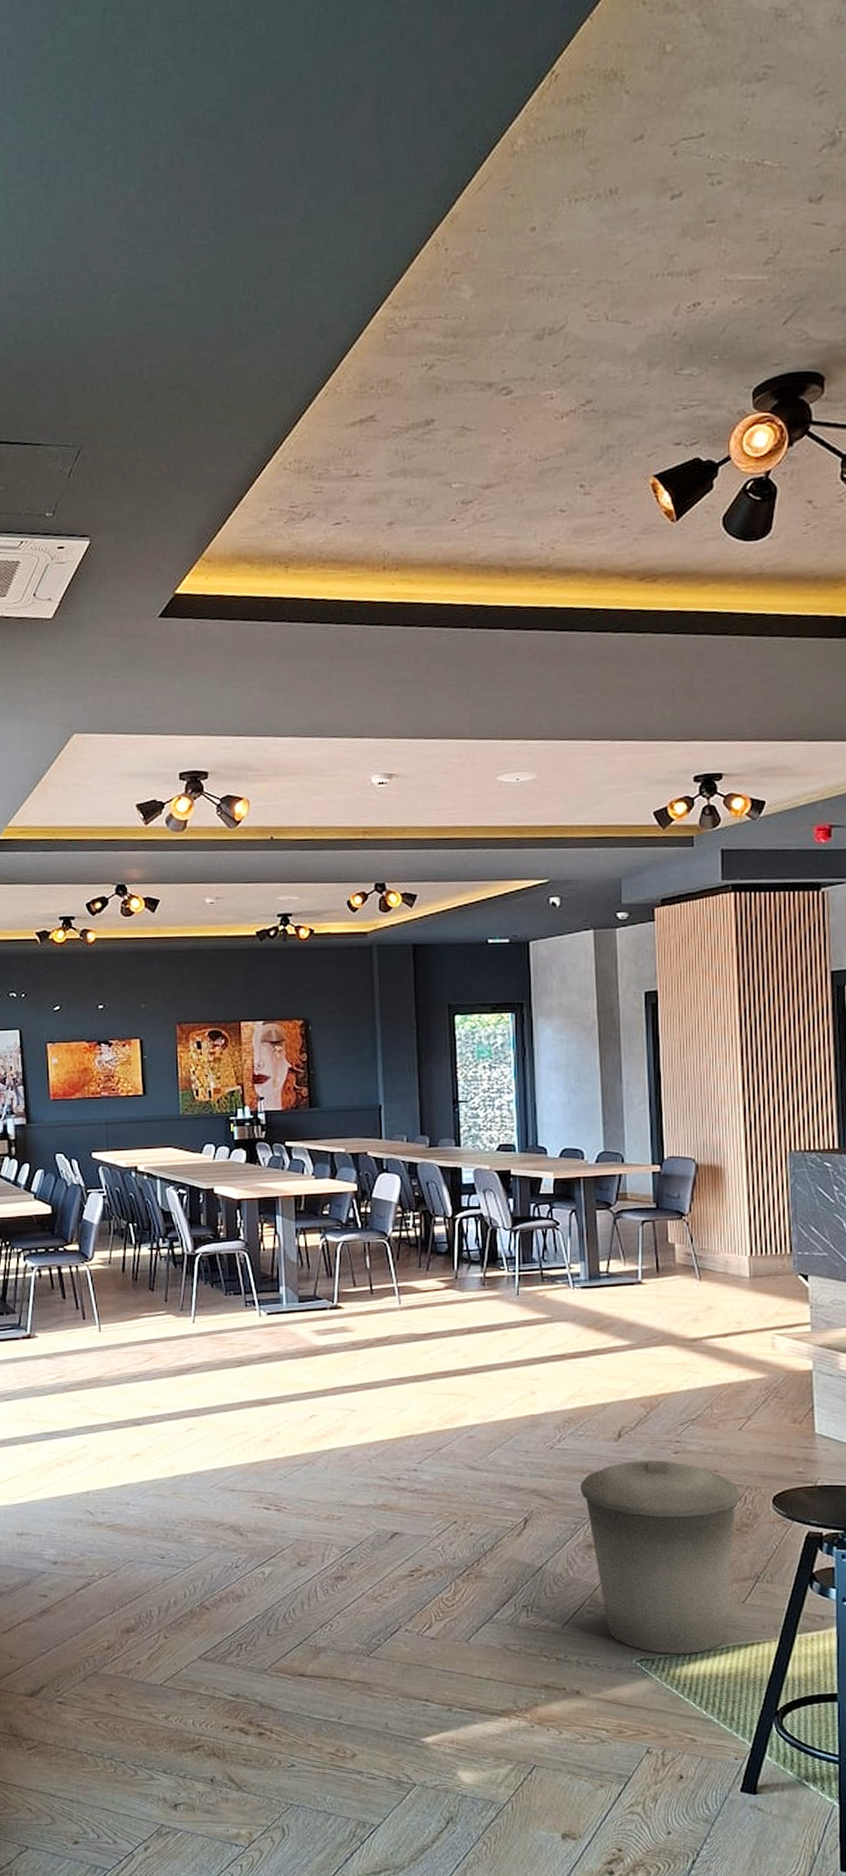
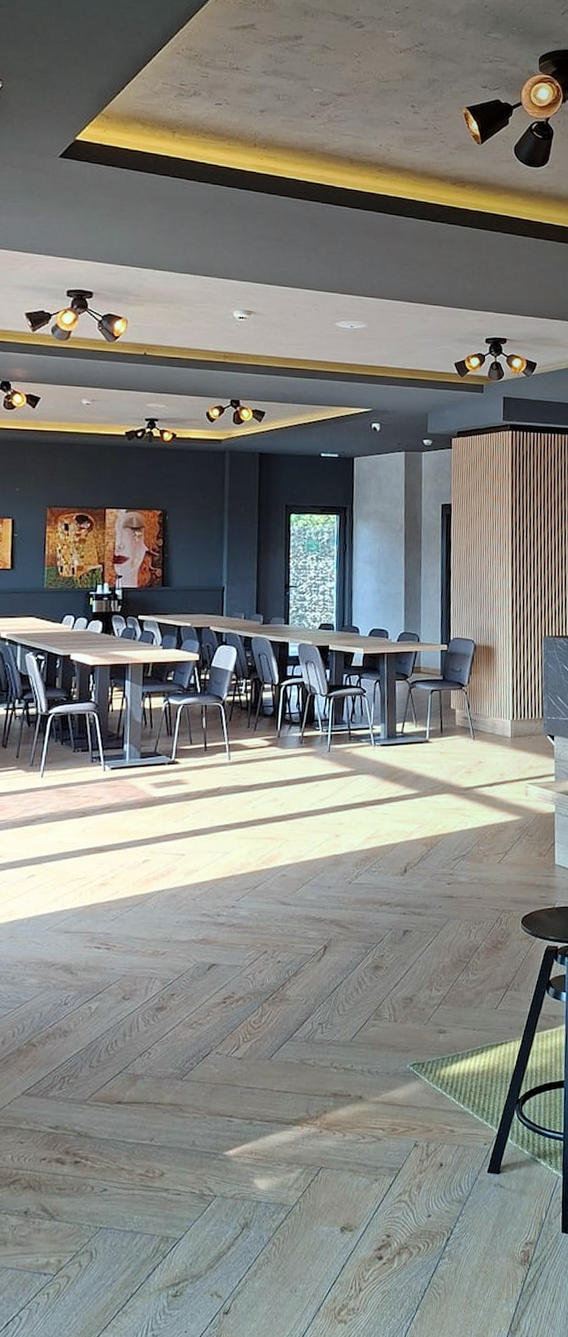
trash can: present [580,1460,741,1655] -> none [371,890,498,1058]

